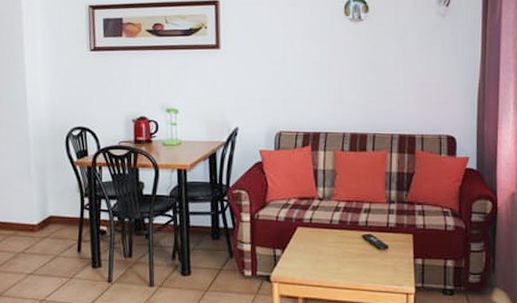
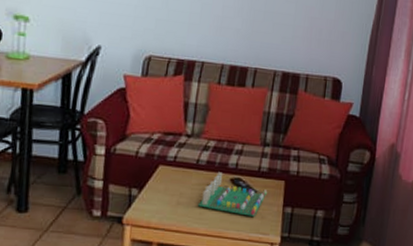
board game: none [335,230,398,269] -> present [197,172,268,217]

